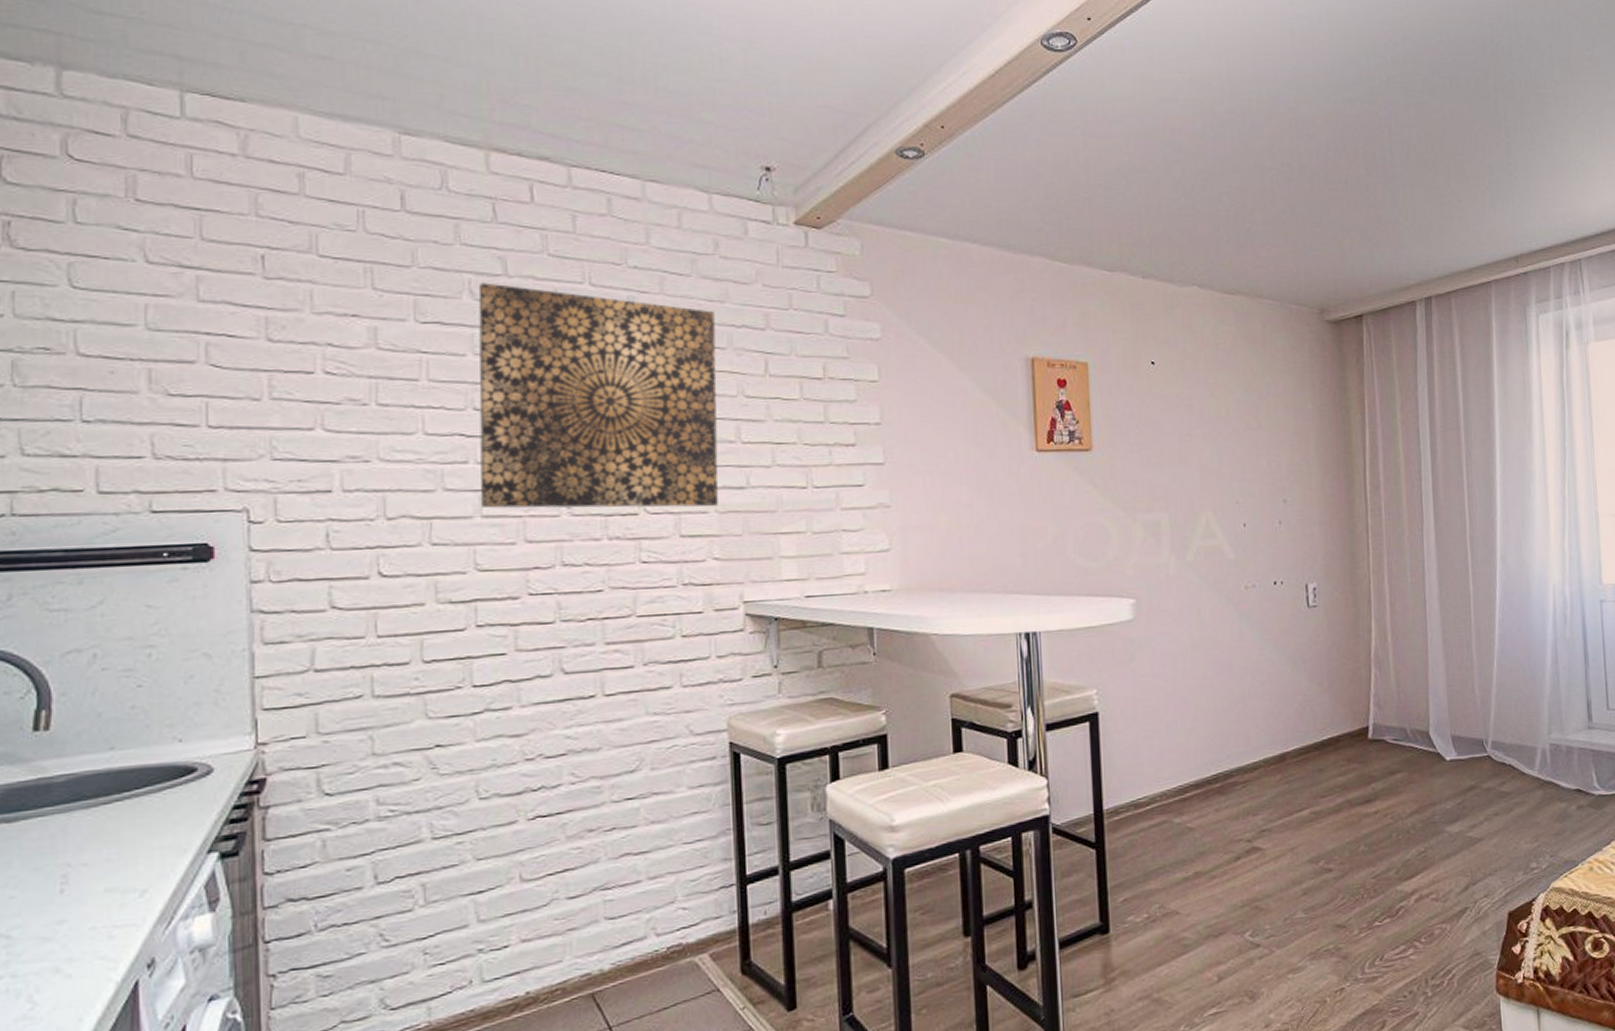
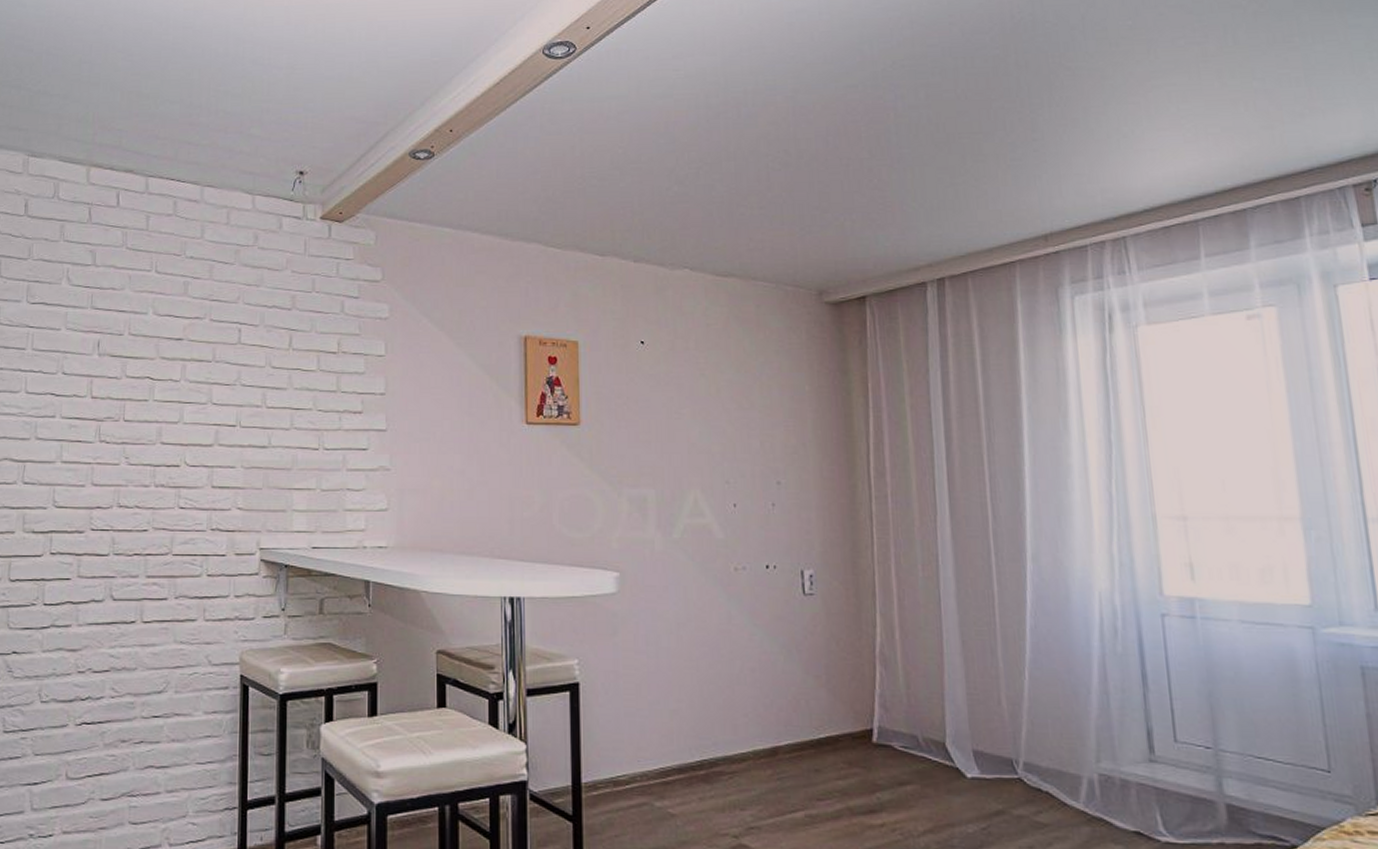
wall art: present [478,282,719,509] -> none [61,271,251,463]

